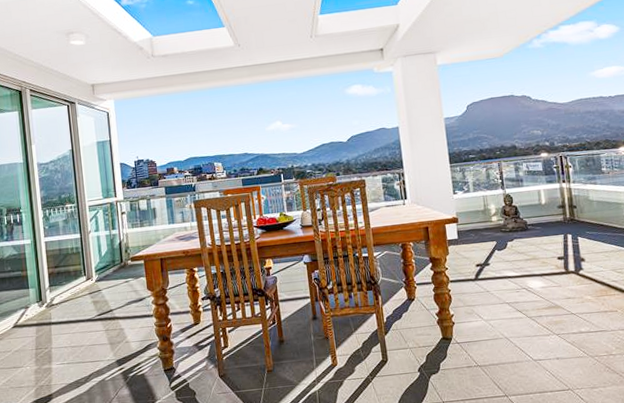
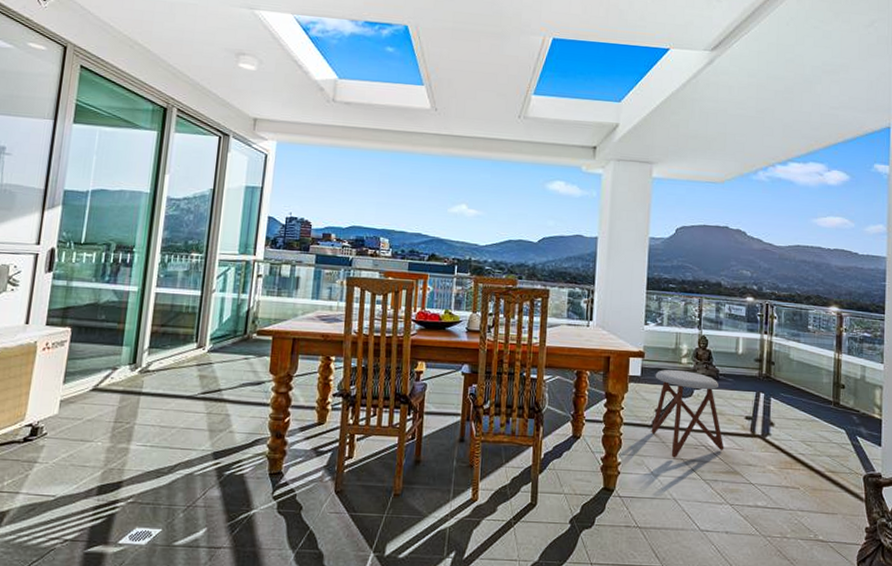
stool: none [470,227,543,303] -> present [651,369,724,458]

